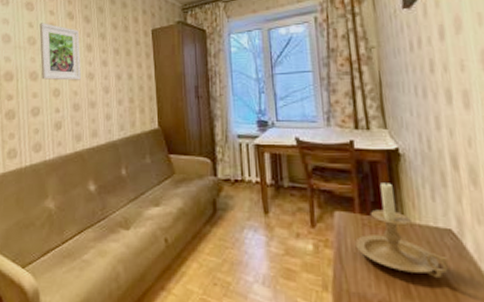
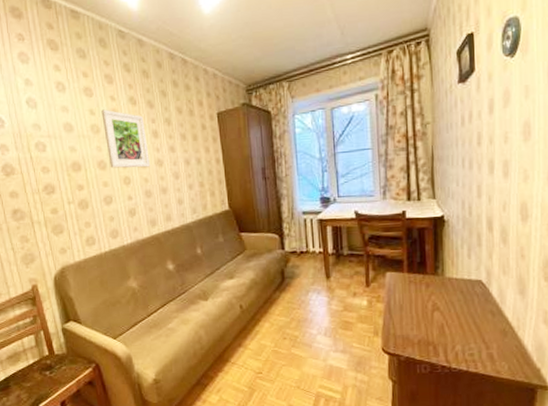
candle holder: present [355,181,450,279] -> none [402,244,477,320]

